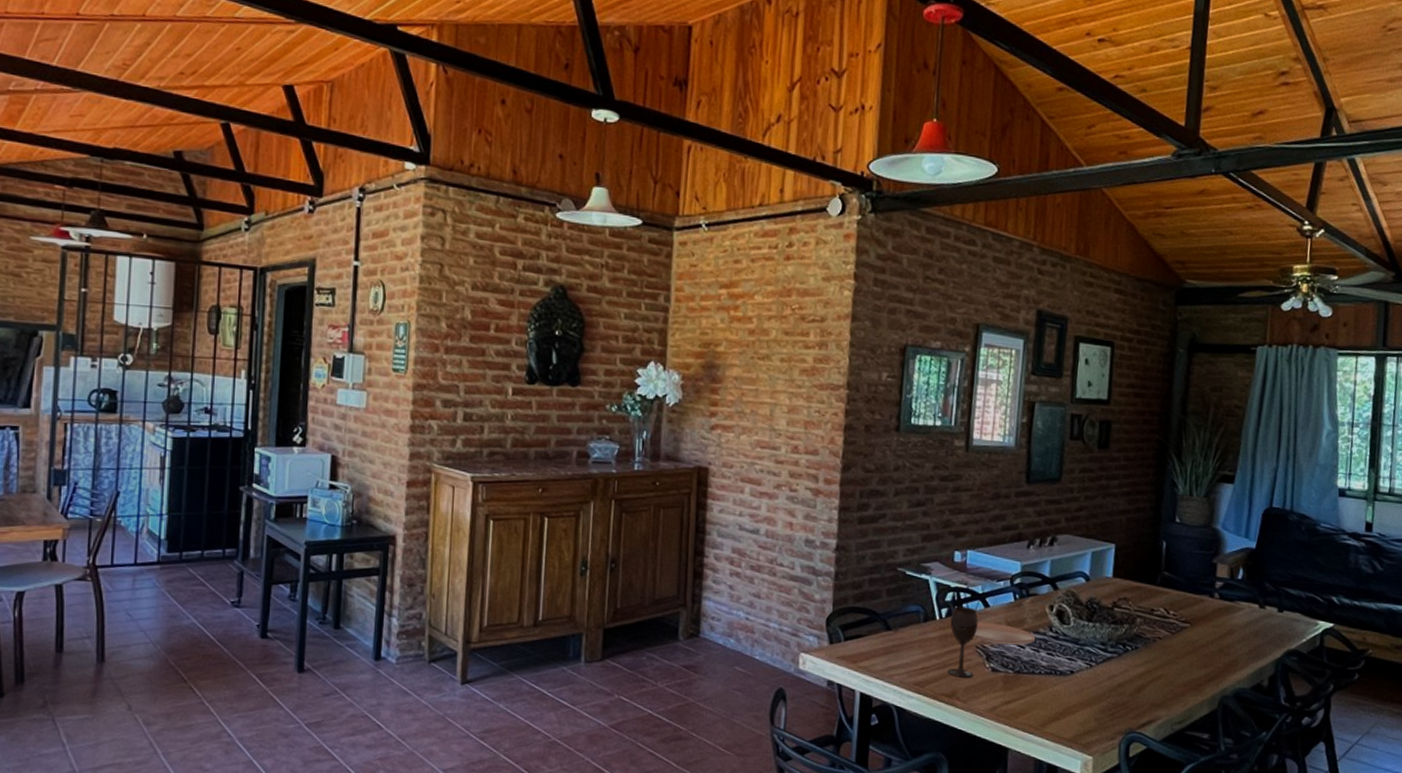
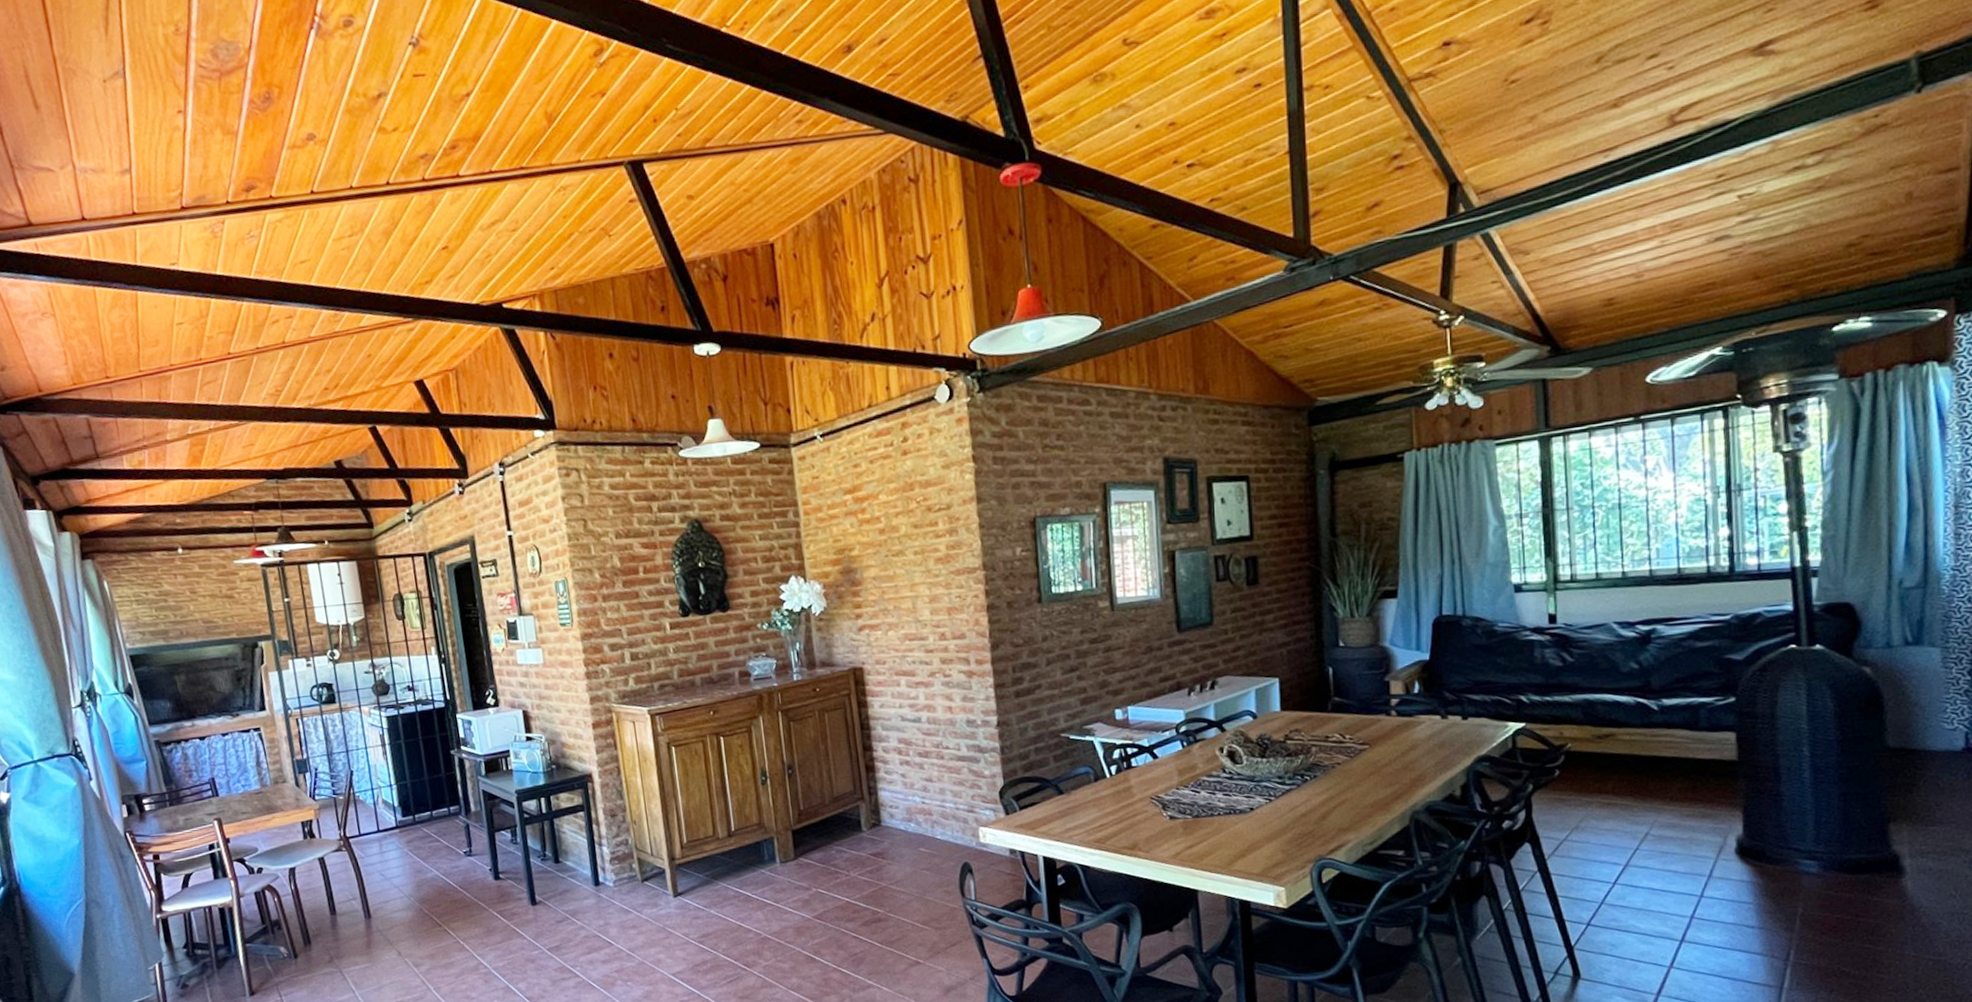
wine glass: present [947,606,979,679] -> none [1121,761,1152,830]
plate: present [973,622,1036,646] -> none [1146,772,1210,793]

